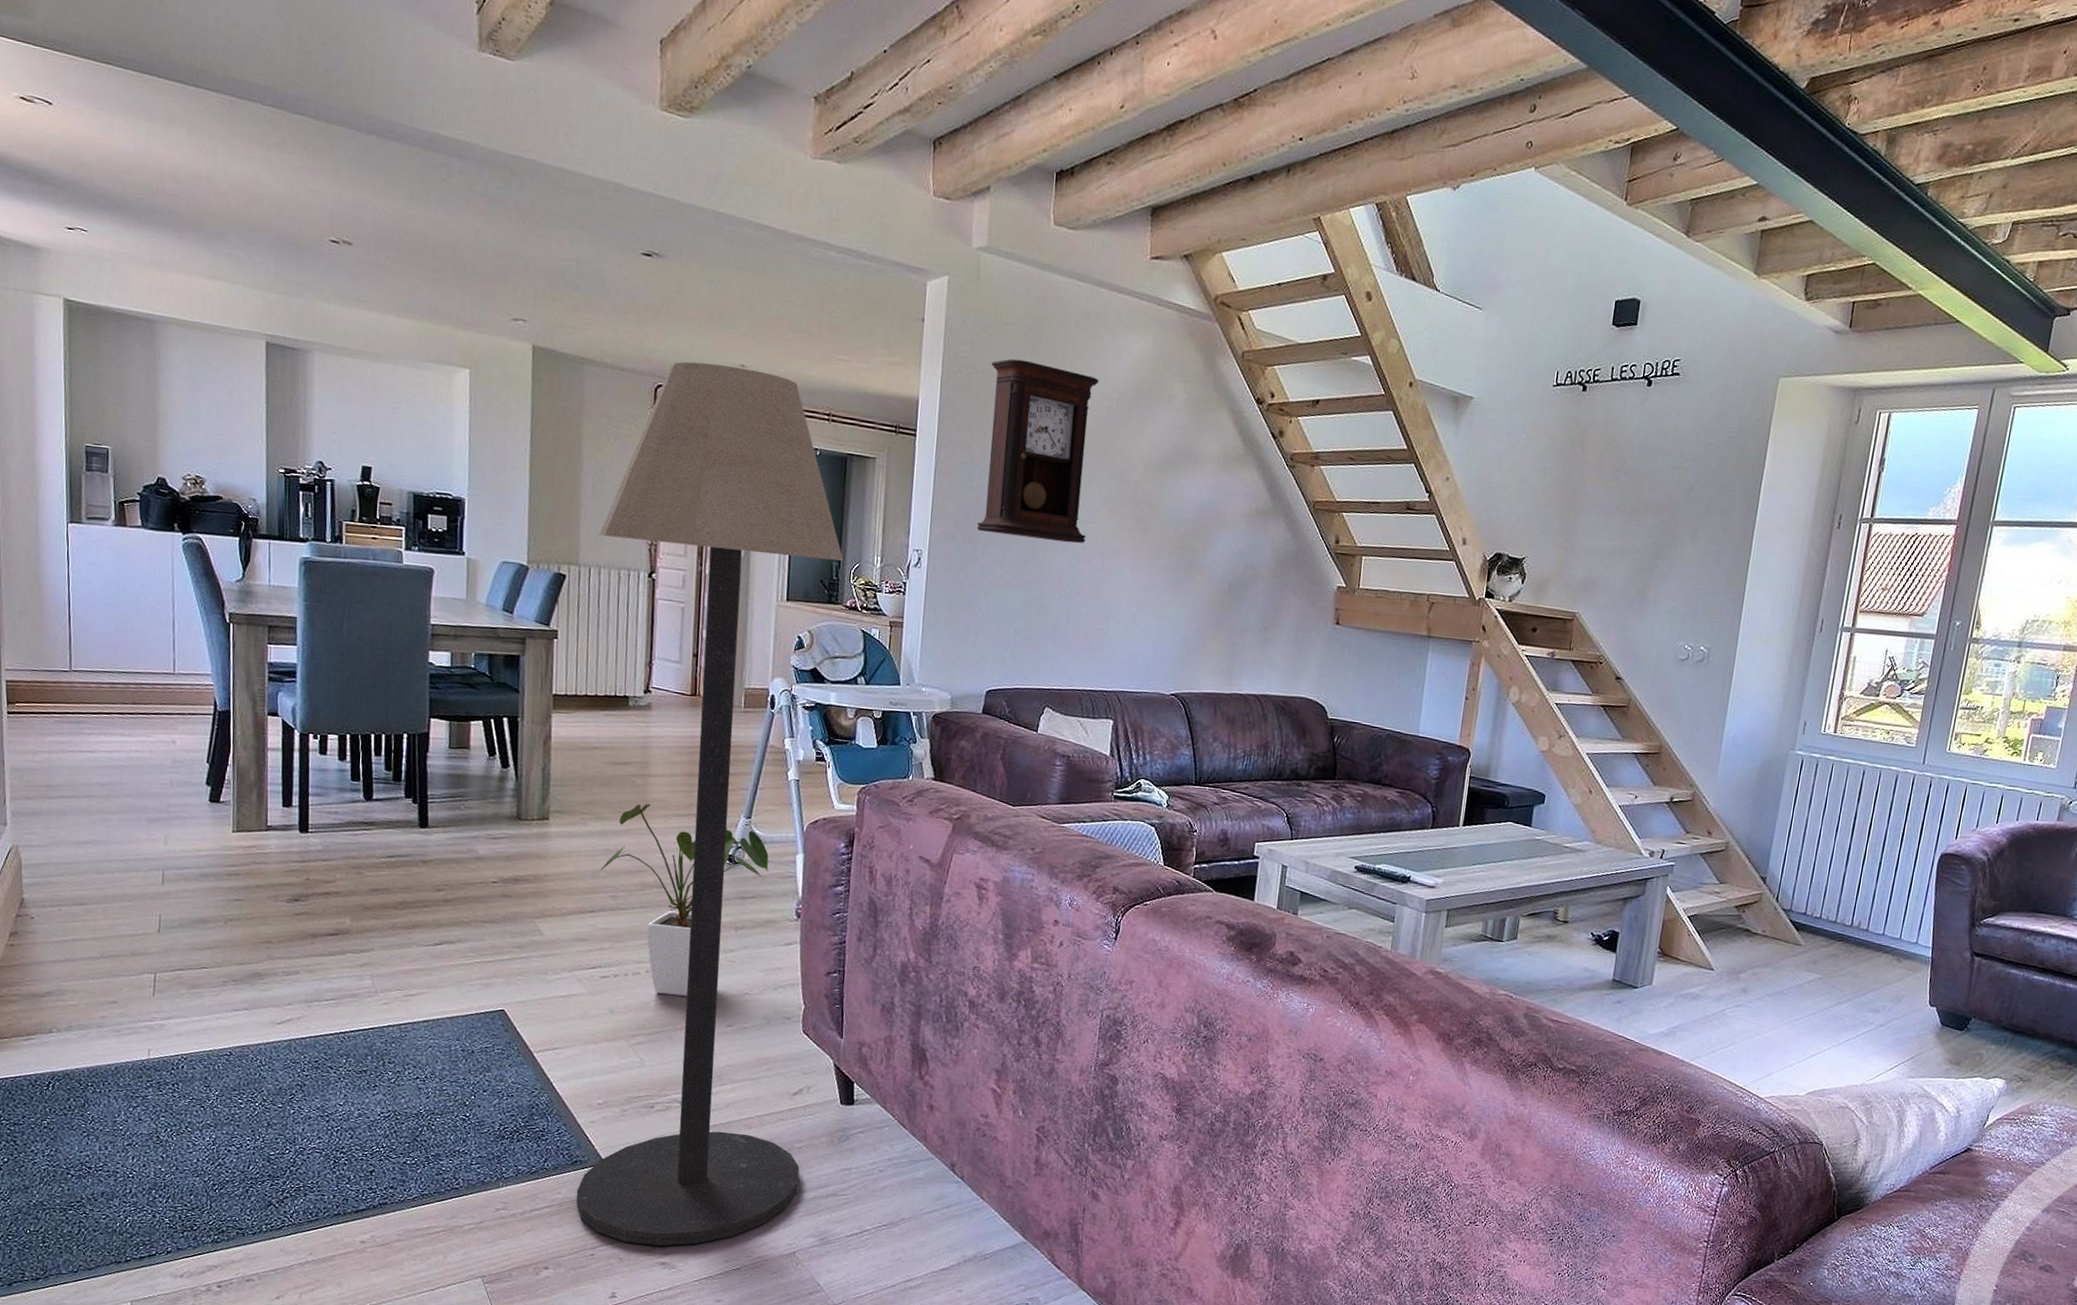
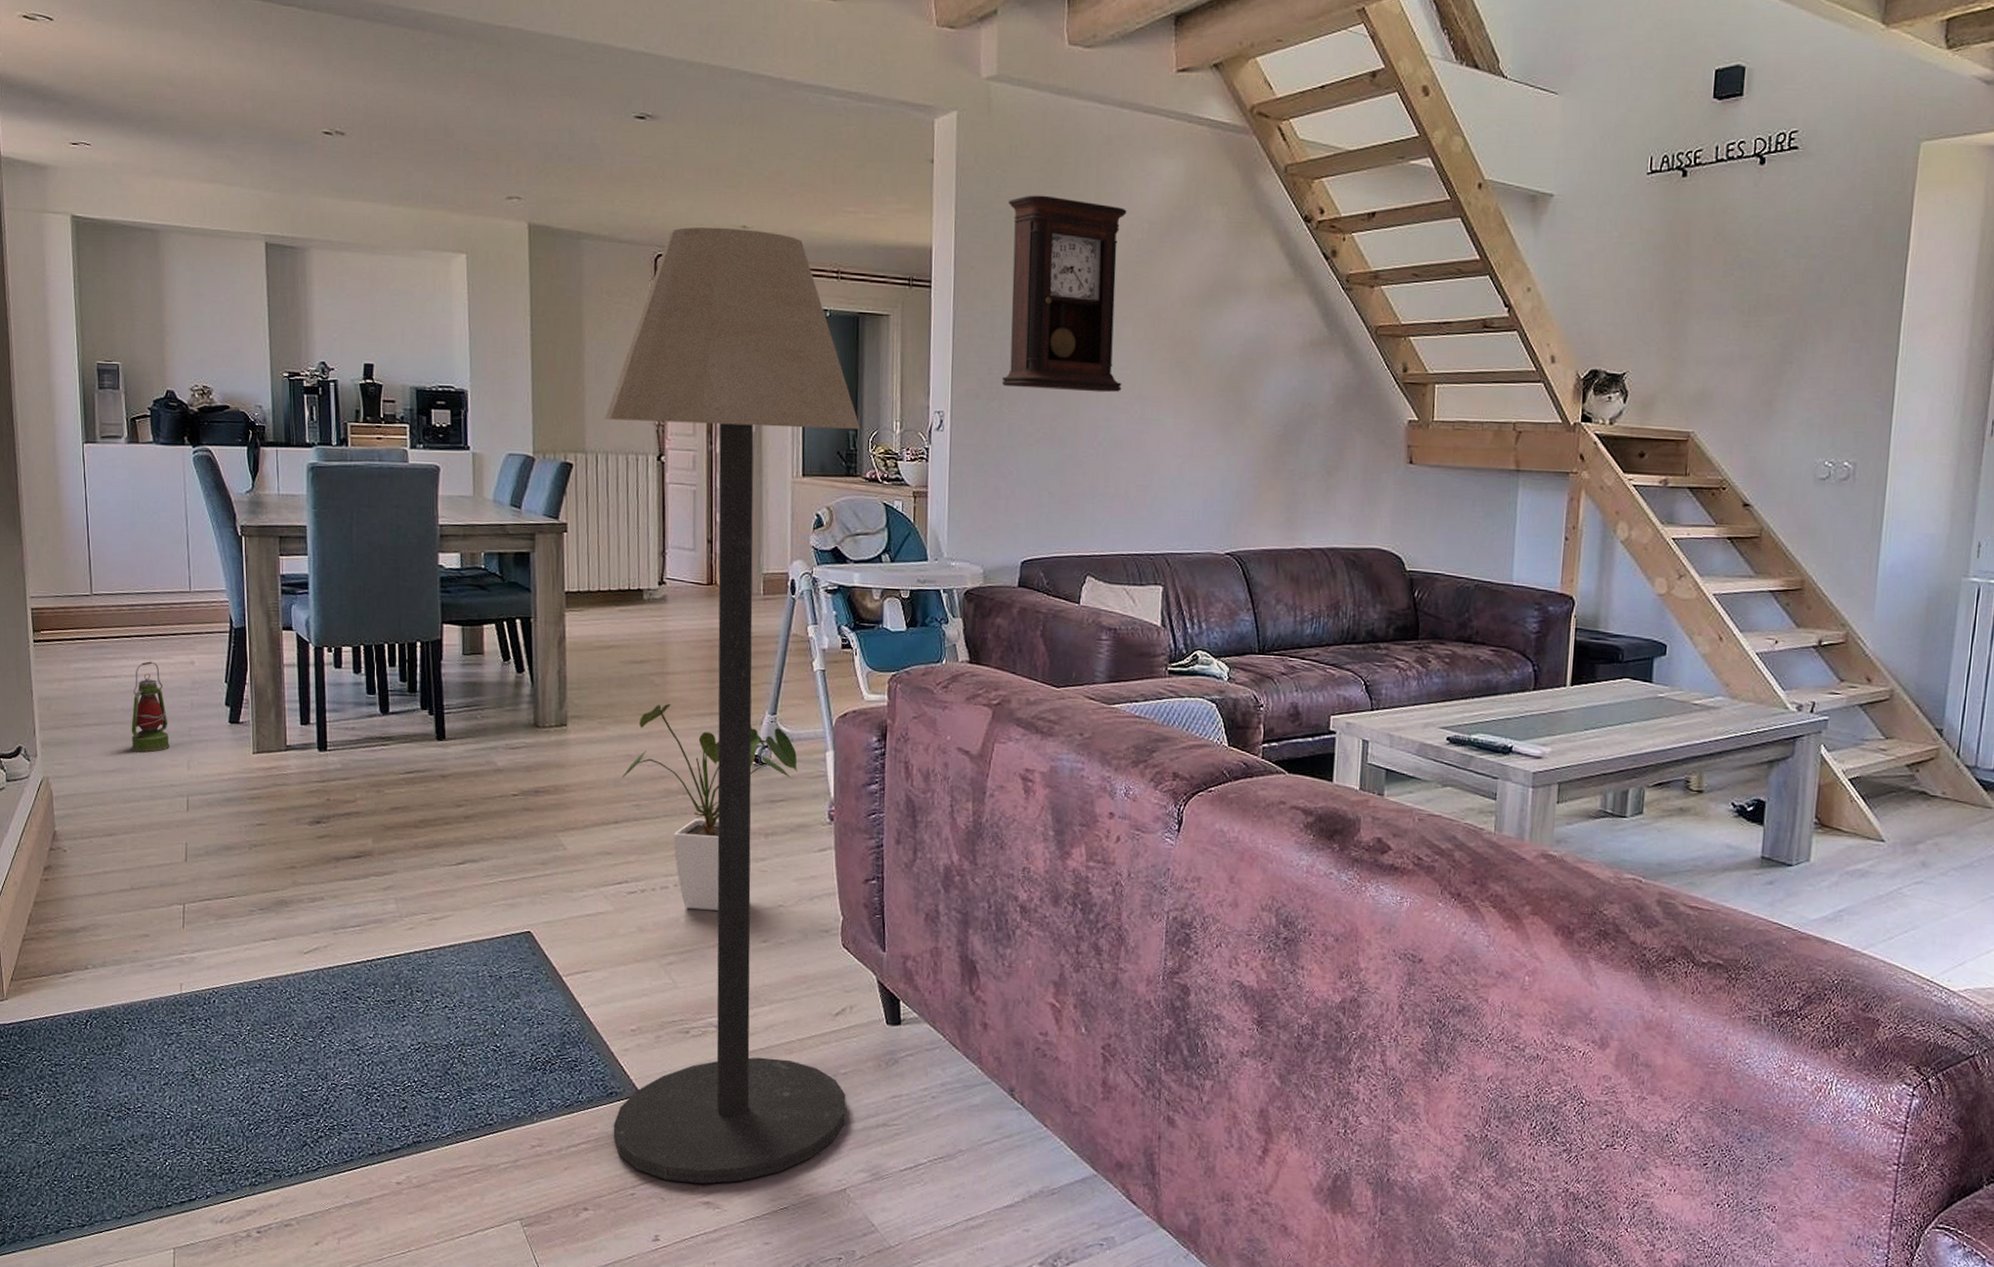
lantern: none [106,738,147,826] -> present [131,661,169,753]

